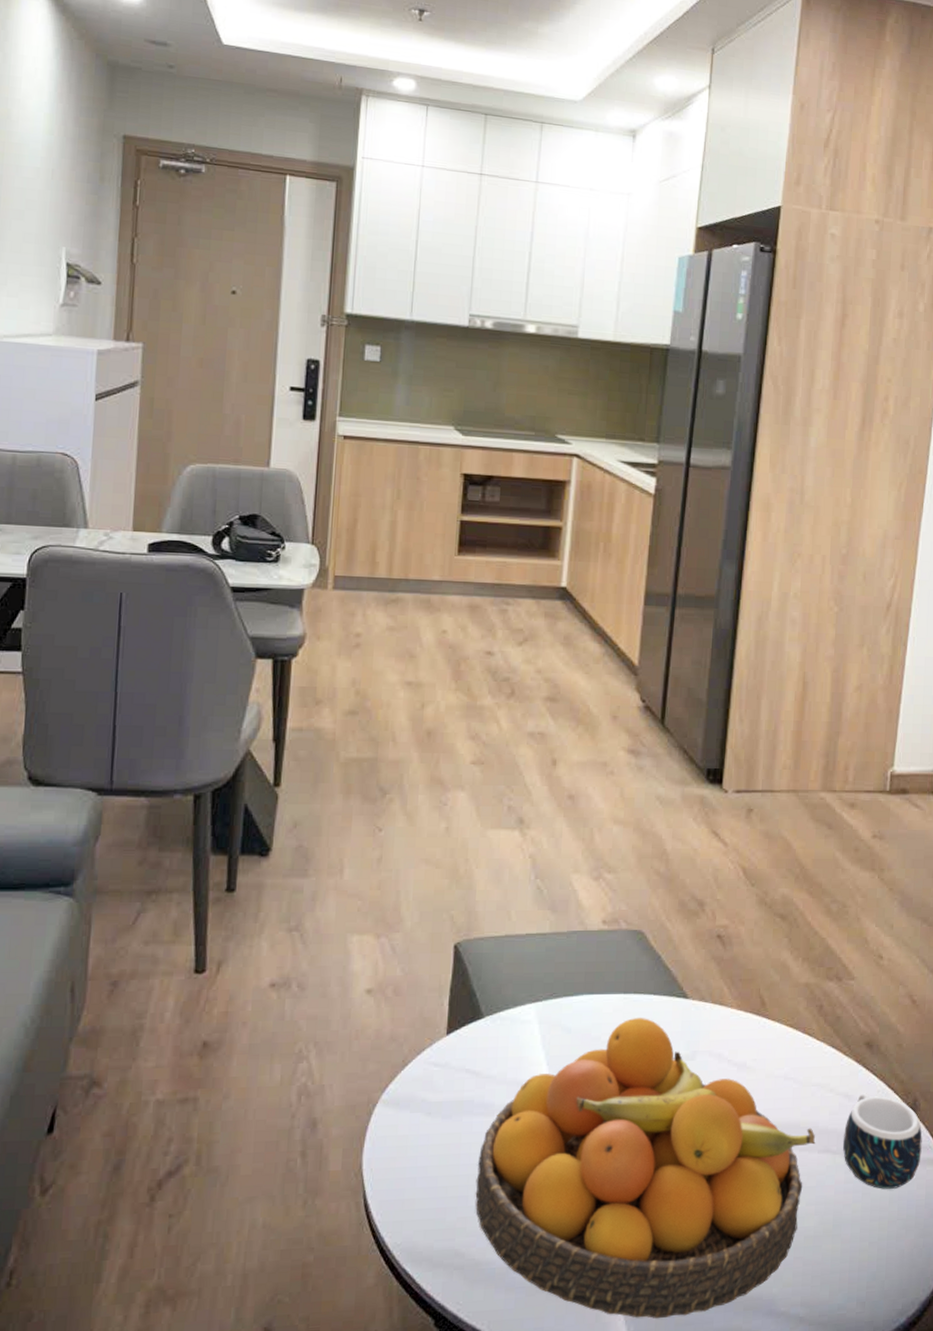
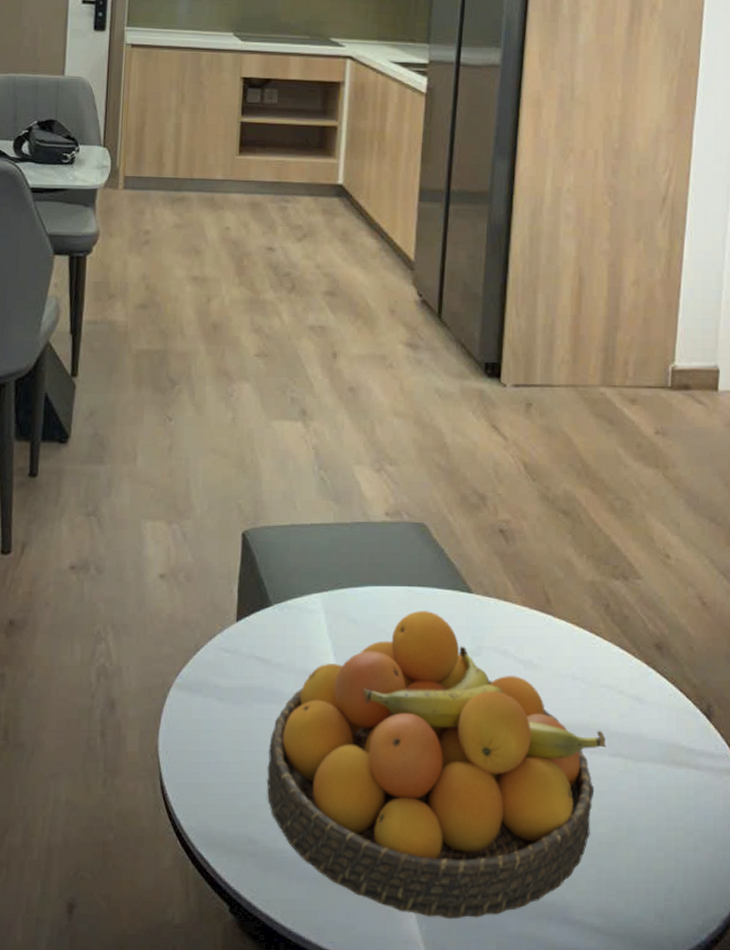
mug: present [842,1093,922,1189] -> none [634,696,718,798]

